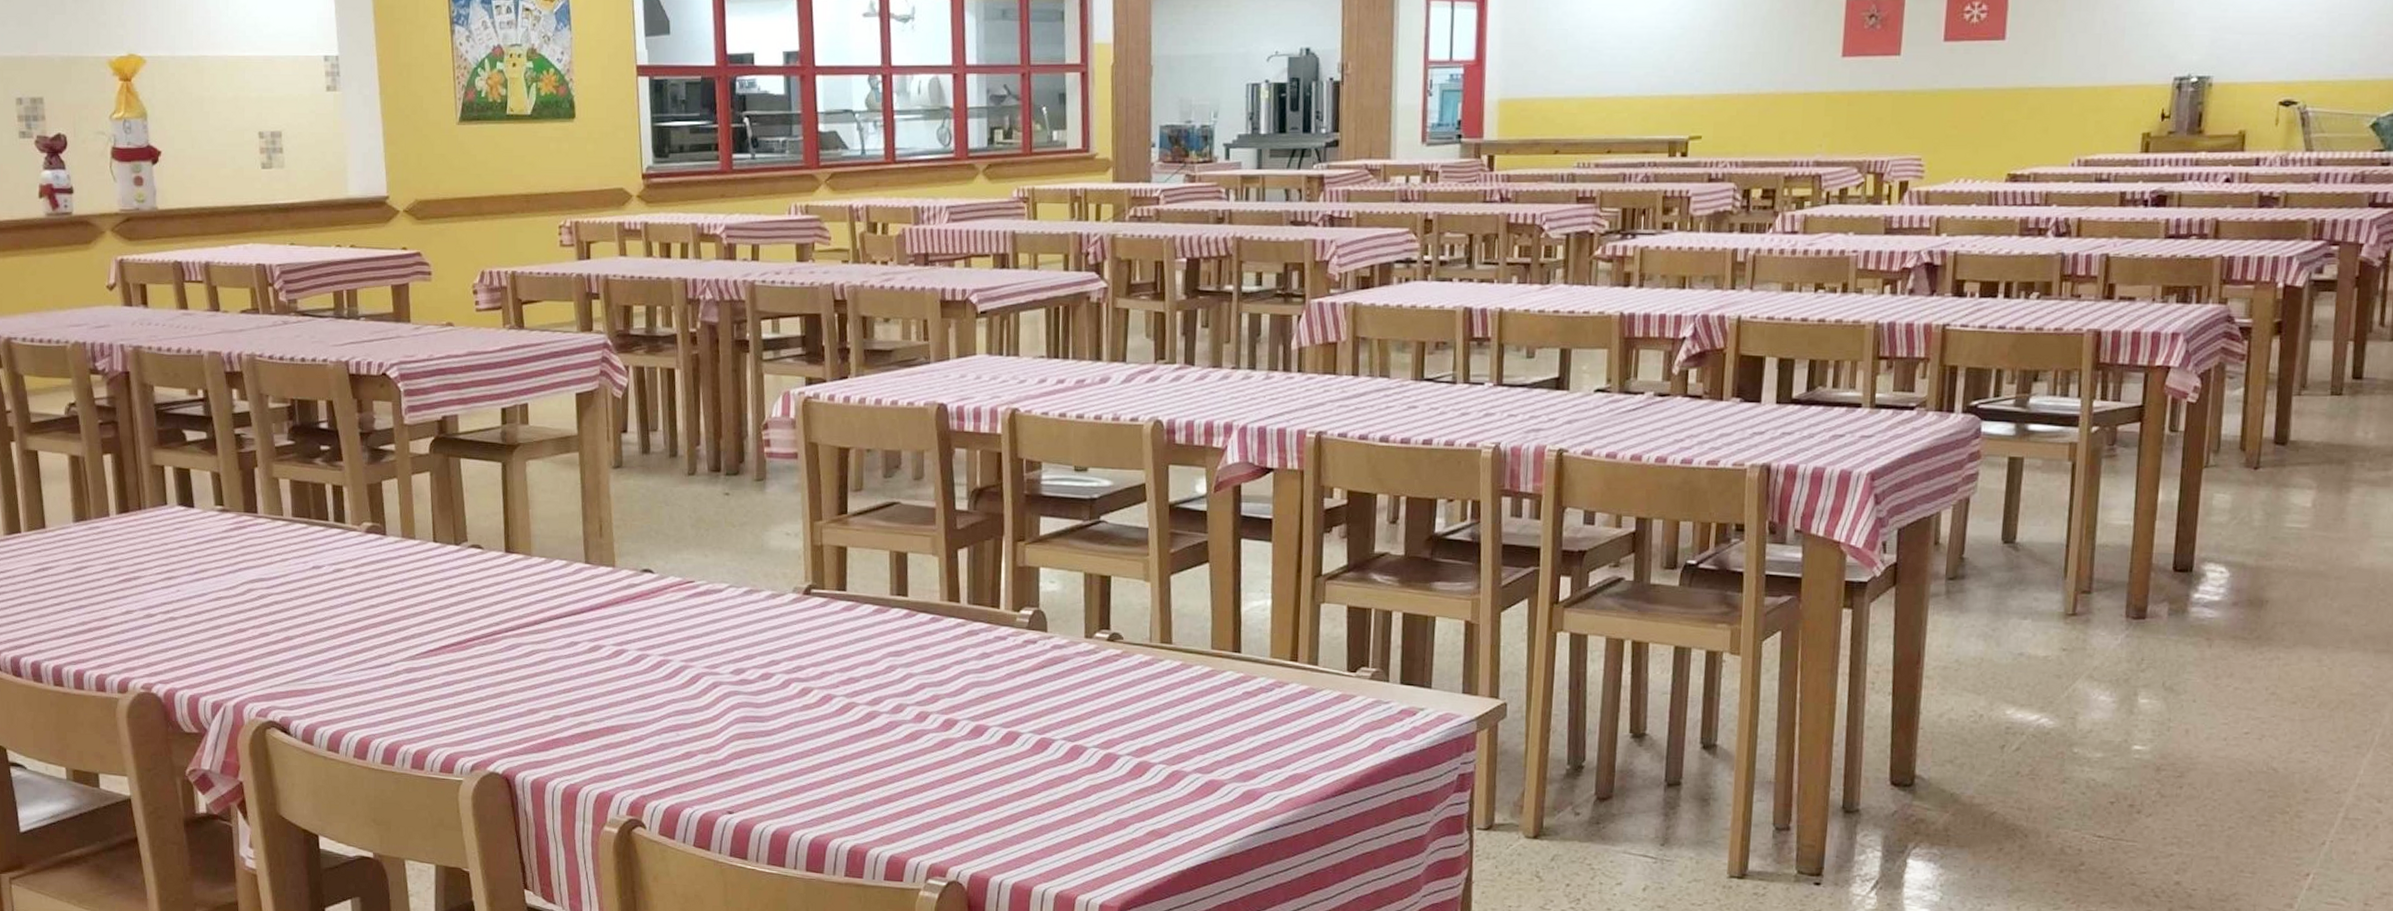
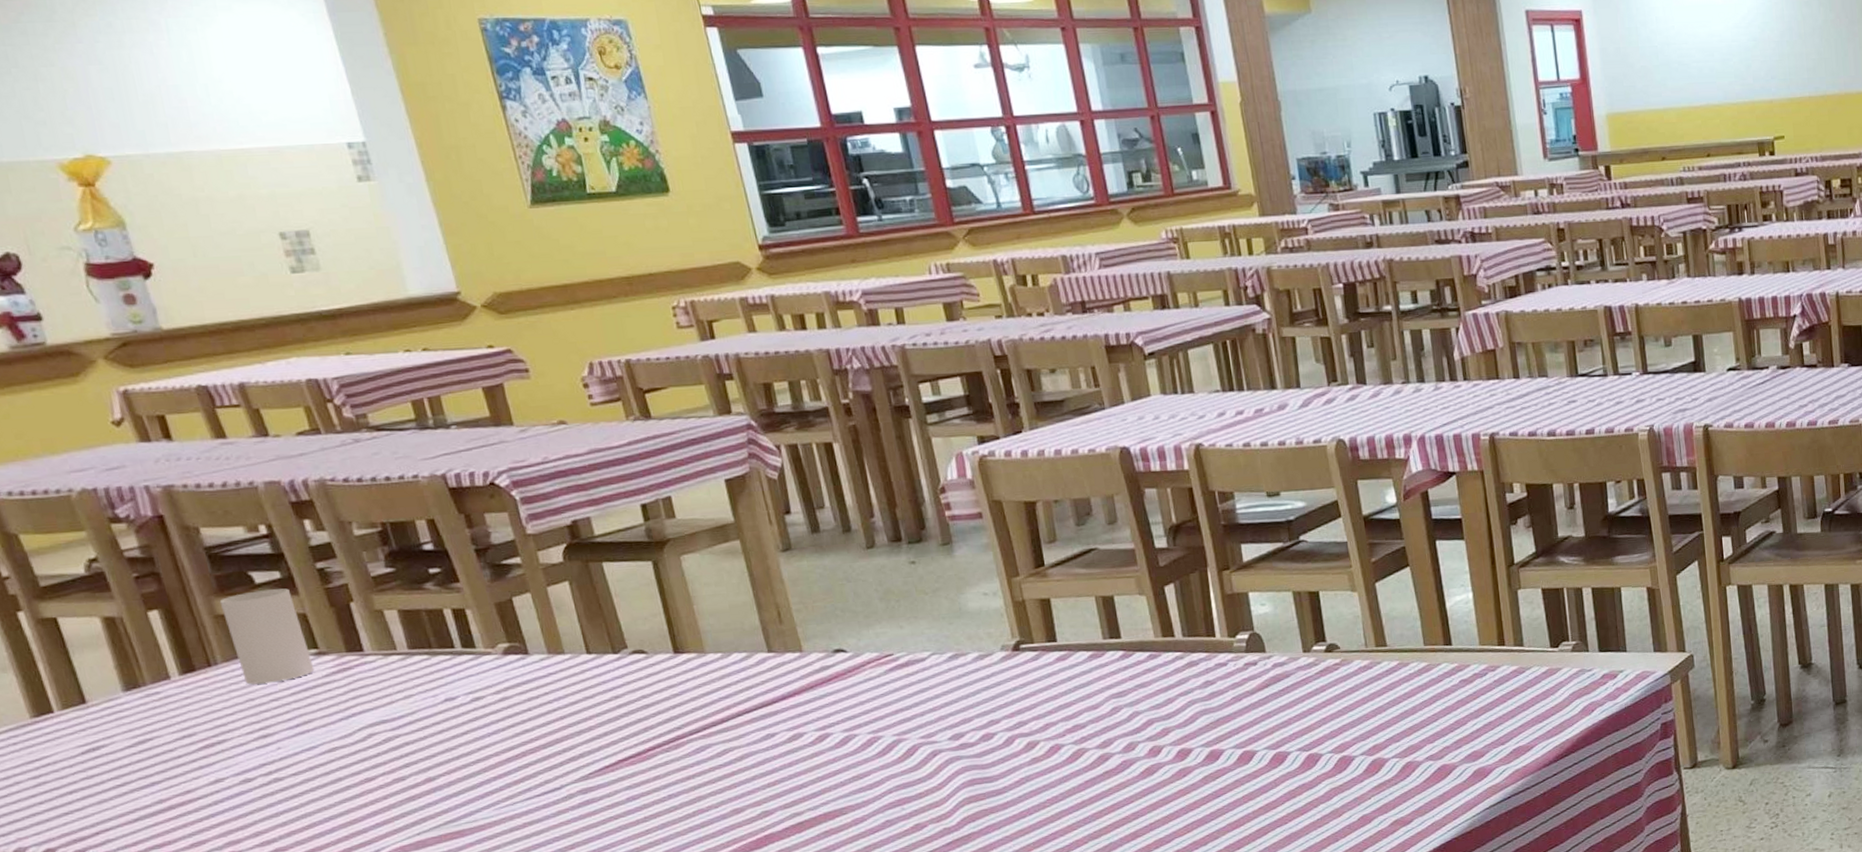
cup: none [157,447,217,531] -> present [219,588,315,685]

